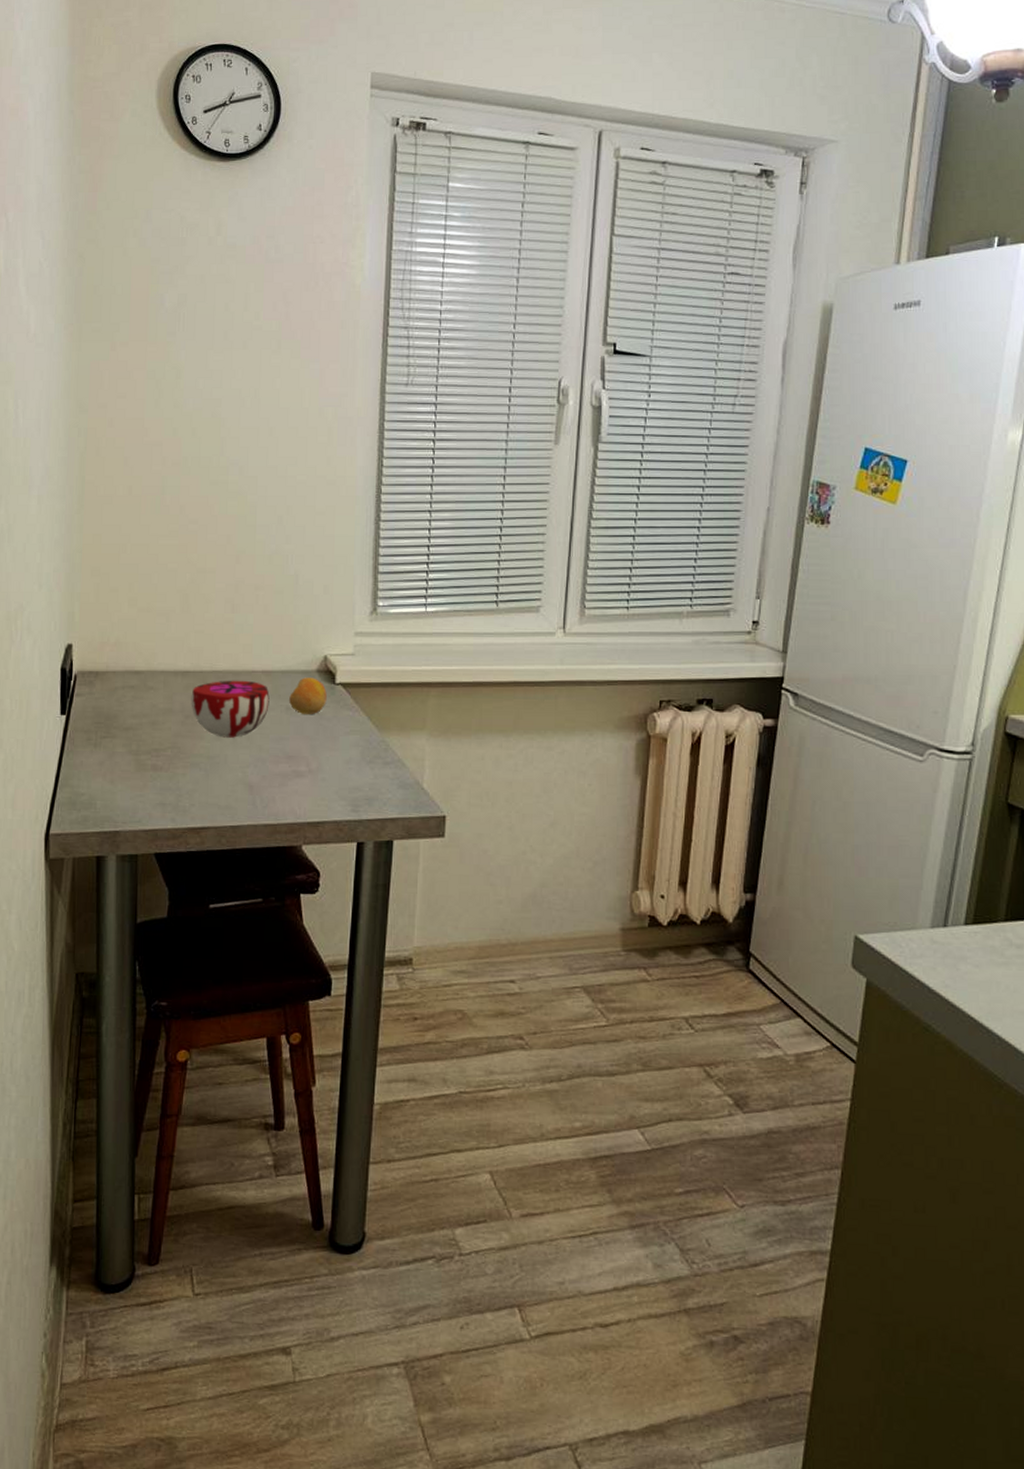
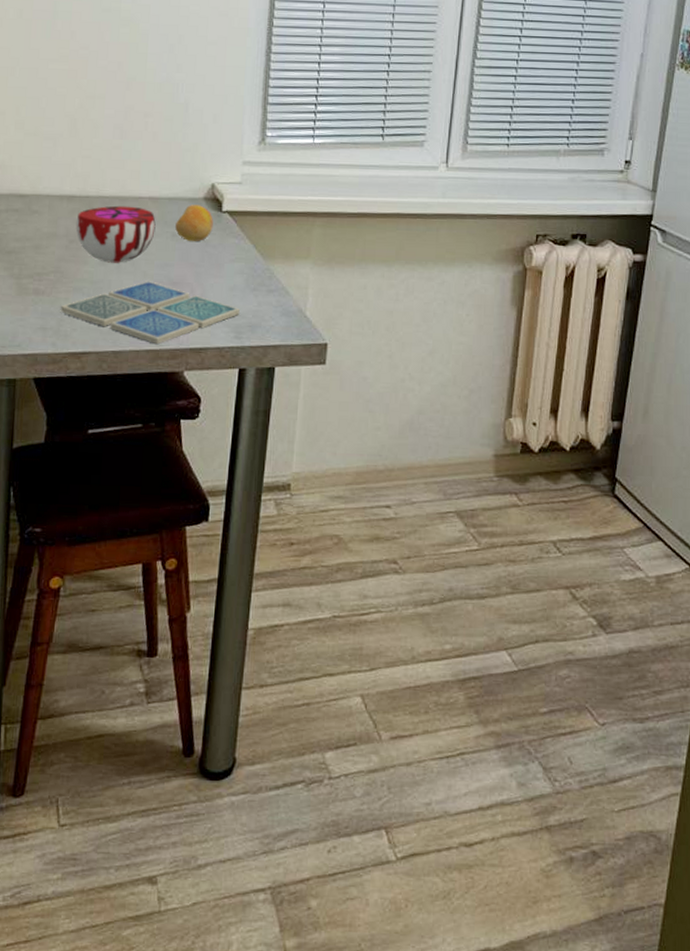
drink coaster: none [178,755,356,819] -> present [60,281,240,345]

